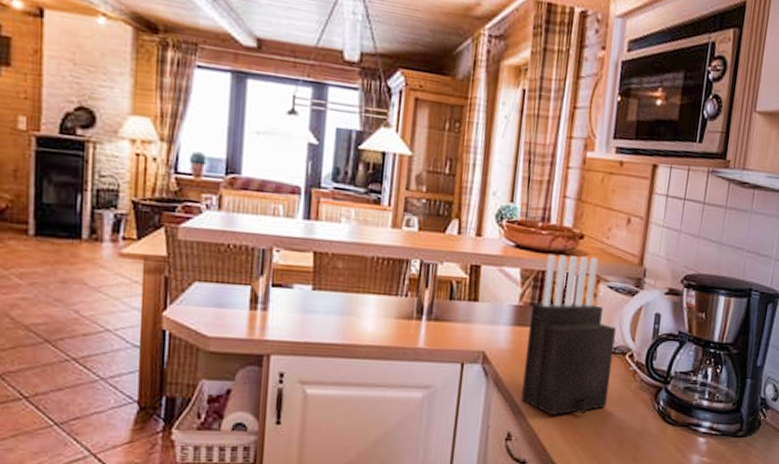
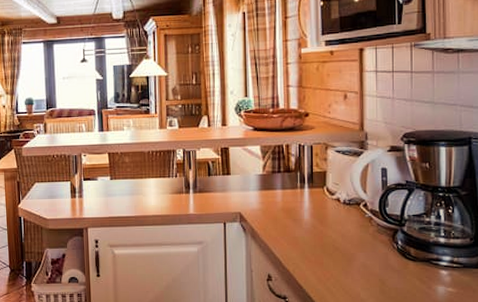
knife block: present [521,253,616,416] -> none [273,129,350,259]

